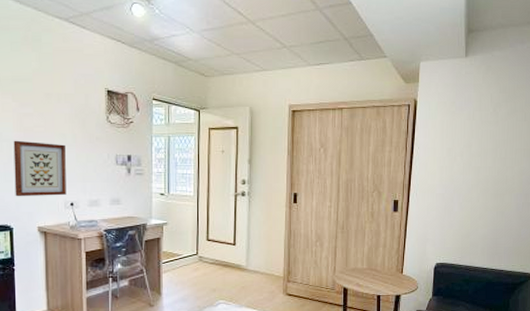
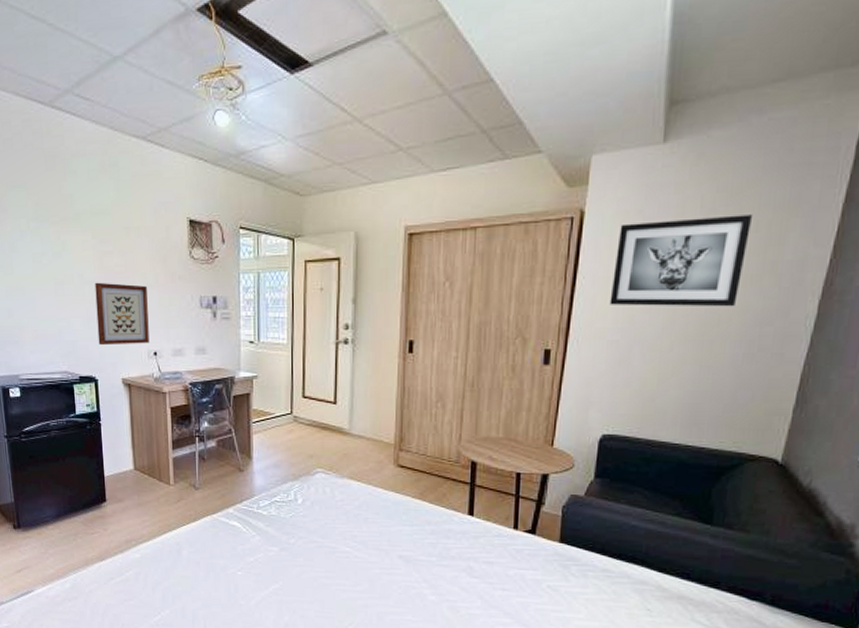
wall art: none [436,108,523,171] -> present [609,214,754,307]

